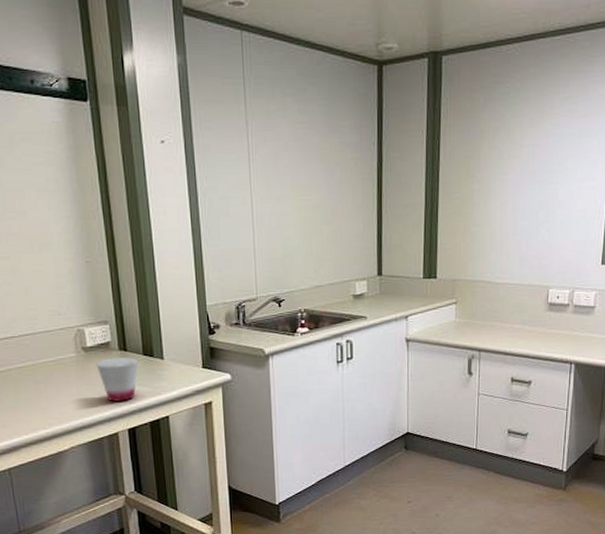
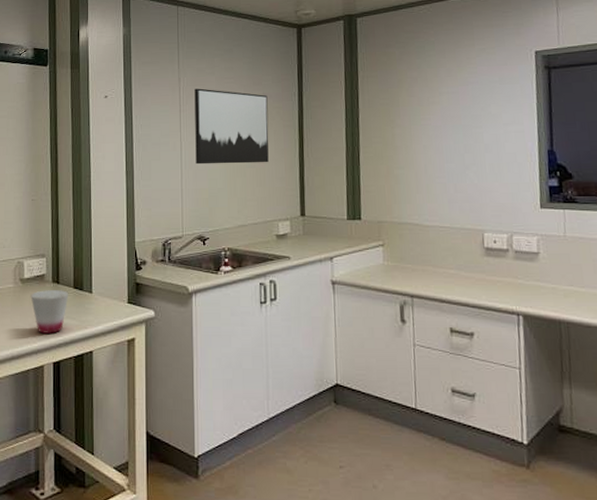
wall art: none [264,134,346,222] -> present [194,88,269,165]

